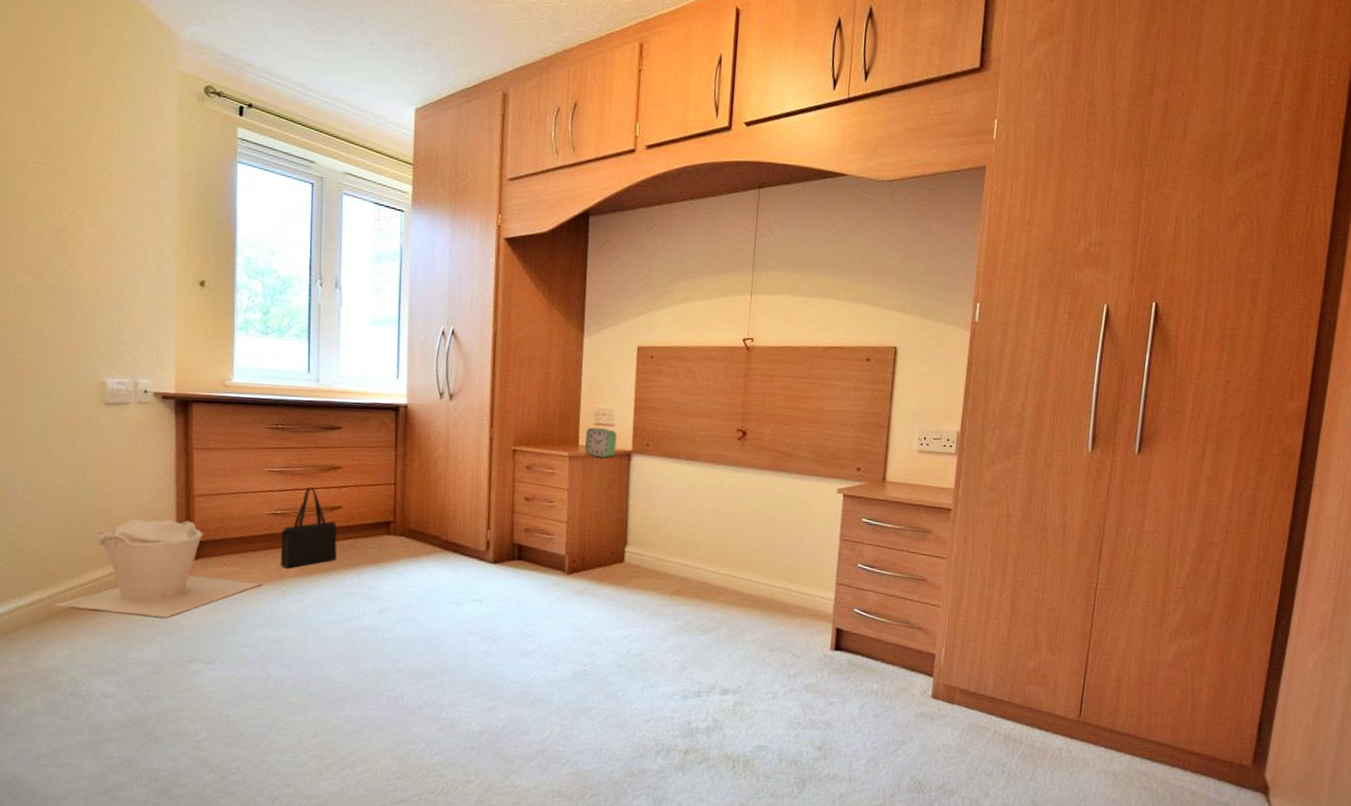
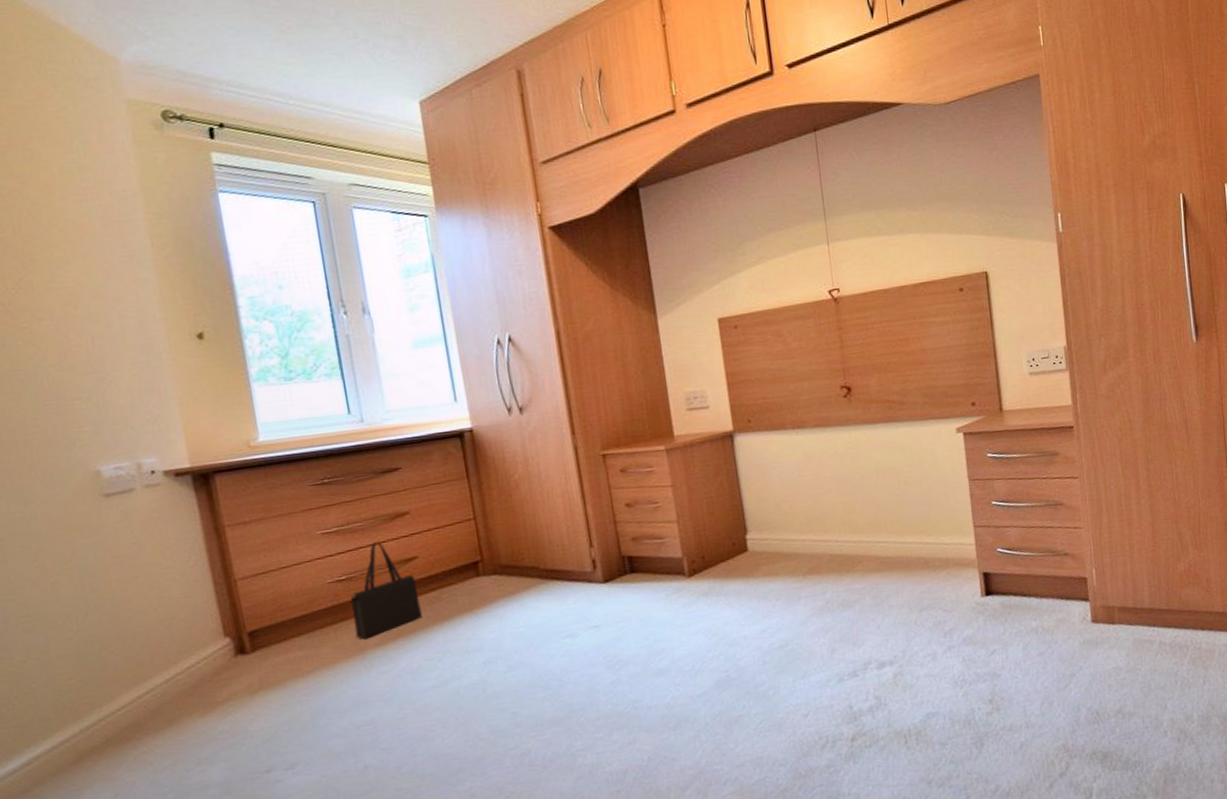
laundry basket: present [54,519,263,618] -> none [82,610,339,744]
alarm clock: present [585,427,617,459] -> none [679,412,716,445]

